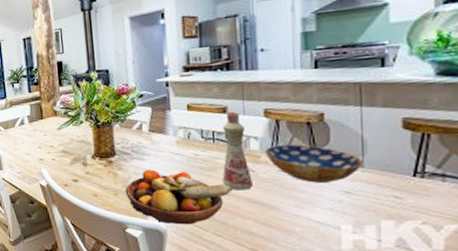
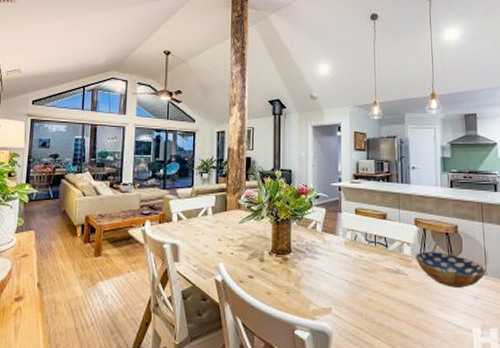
fruit bowl: present [125,169,232,225] -> none [297,268,389,326]
bottle: present [222,112,253,191] -> none [381,219,405,293]

